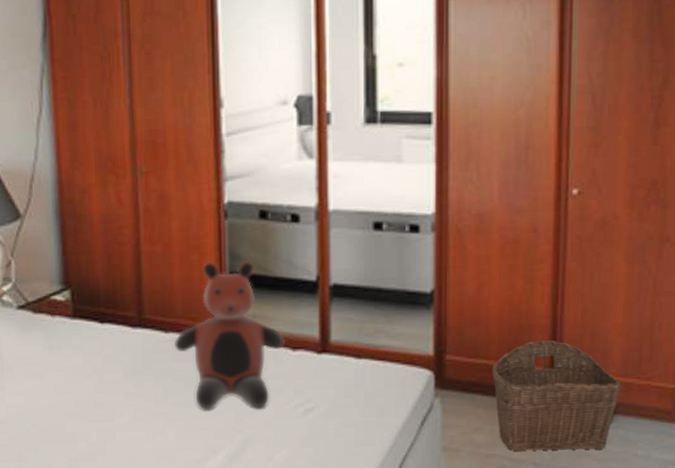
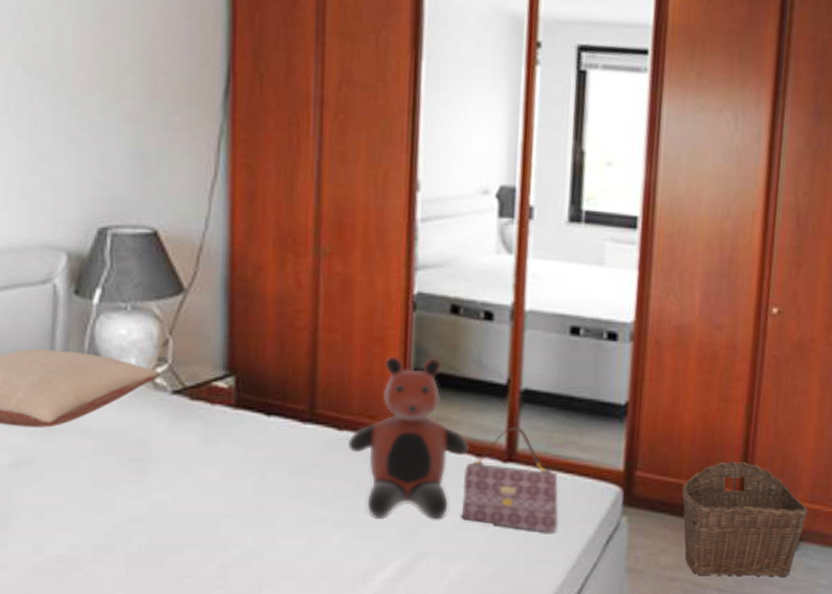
handbag: none [281,319,374,416] -> present [461,426,559,532]

